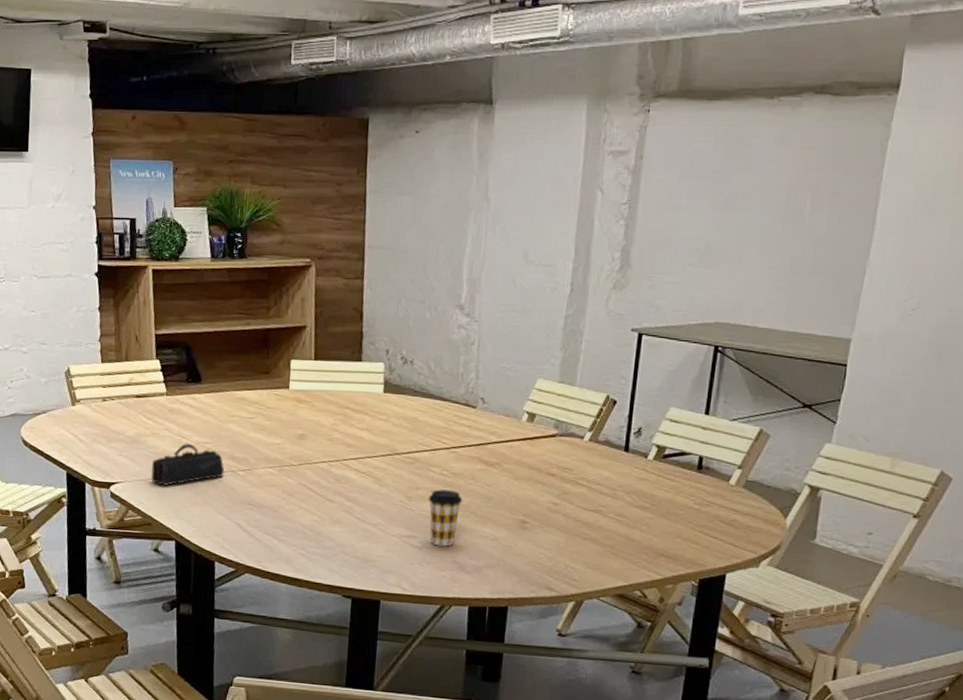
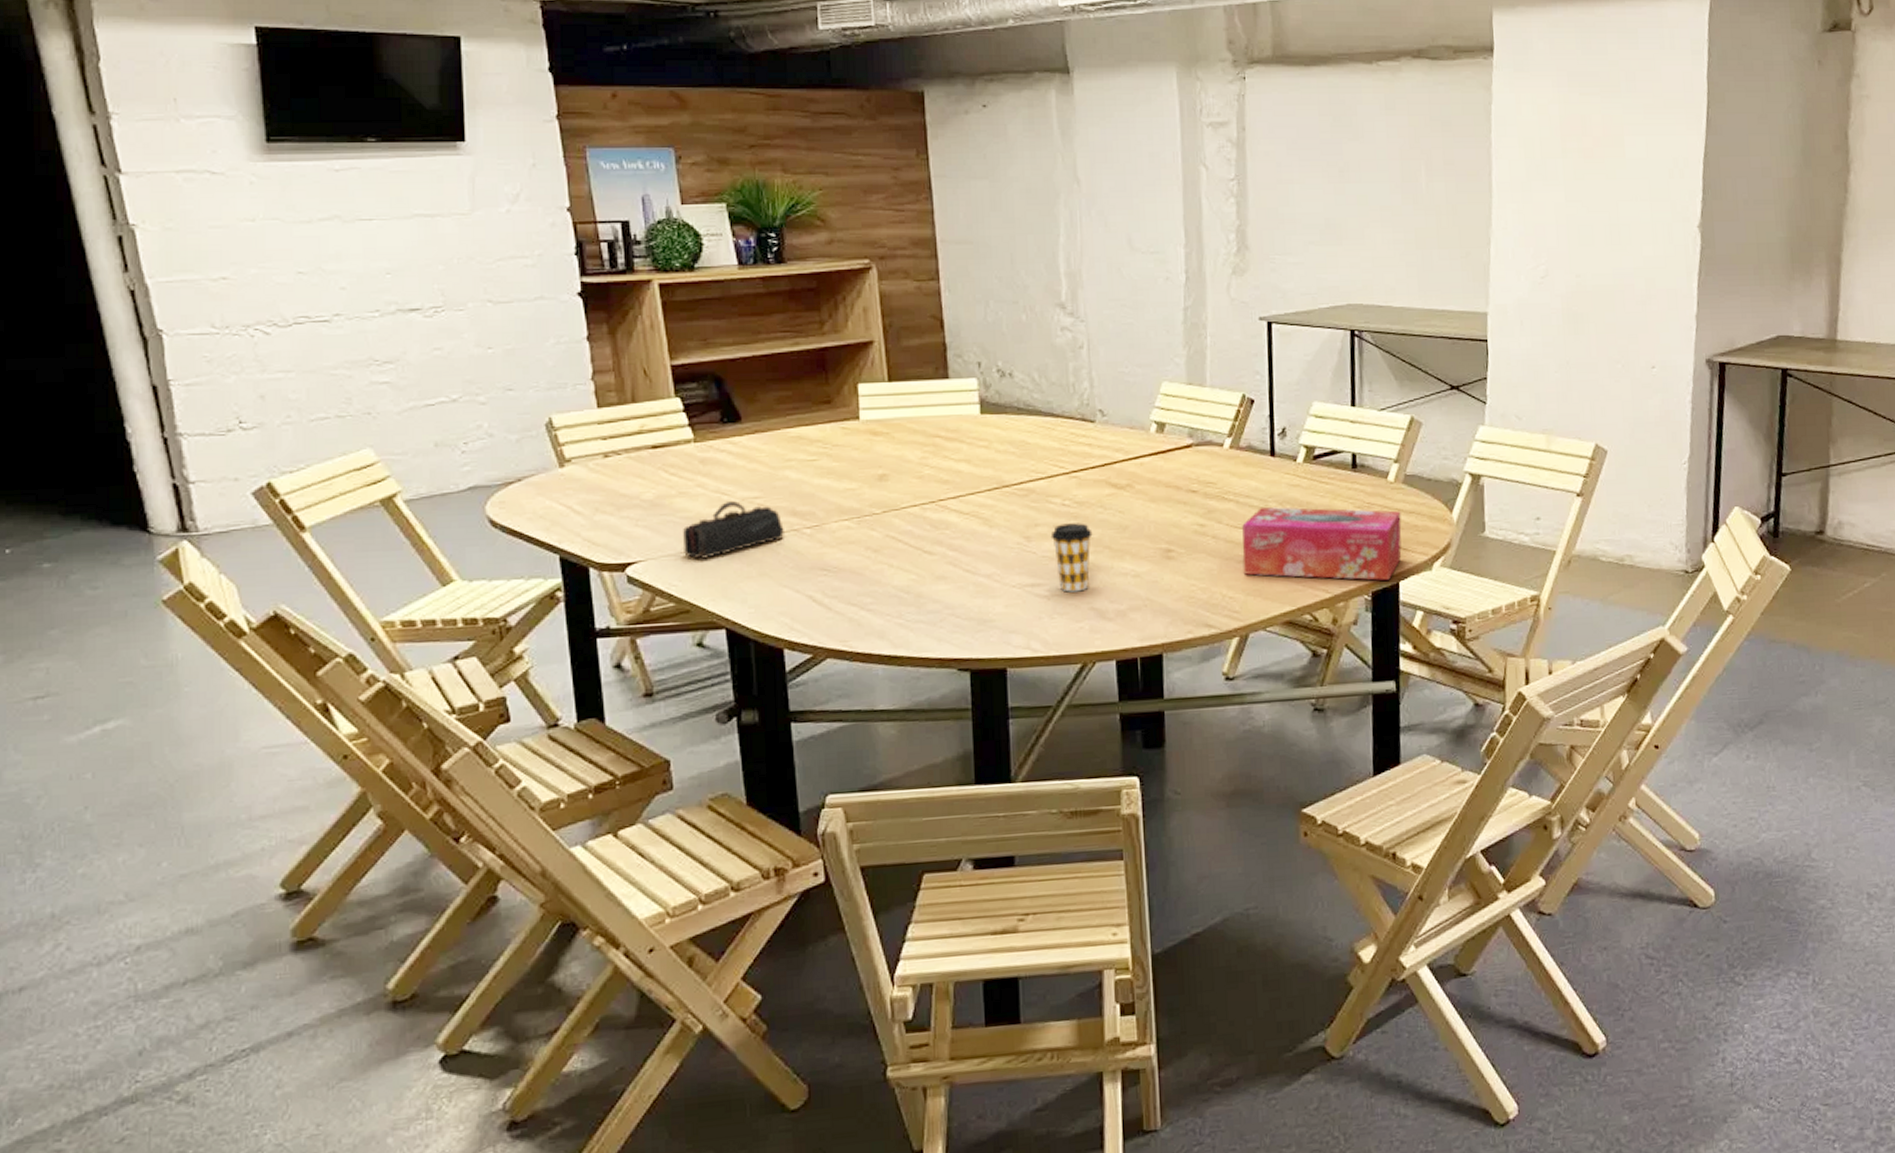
tissue box: none [586,495,737,571] -> present [1242,507,1402,581]

